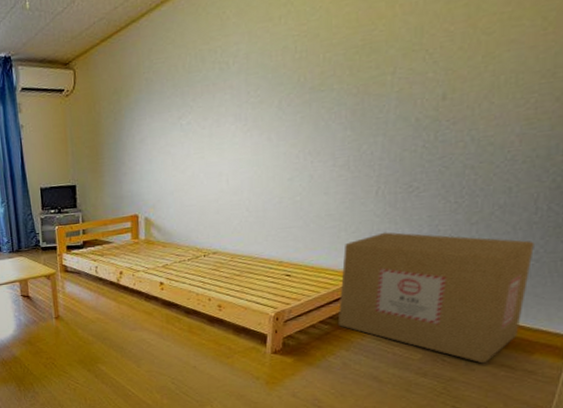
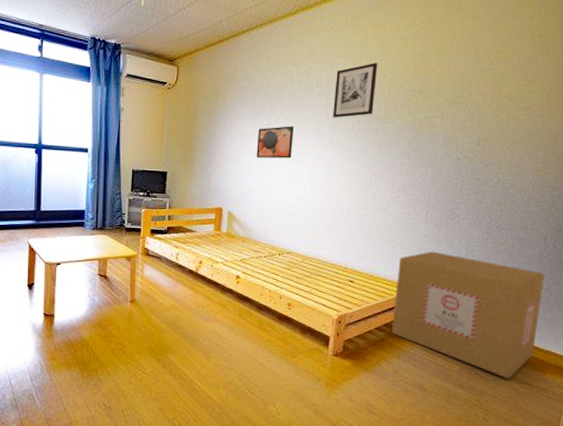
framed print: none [169,114,211,156] -> present [256,126,295,159]
wall art: none [255,20,308,97] -> present [333,63,378,118]

